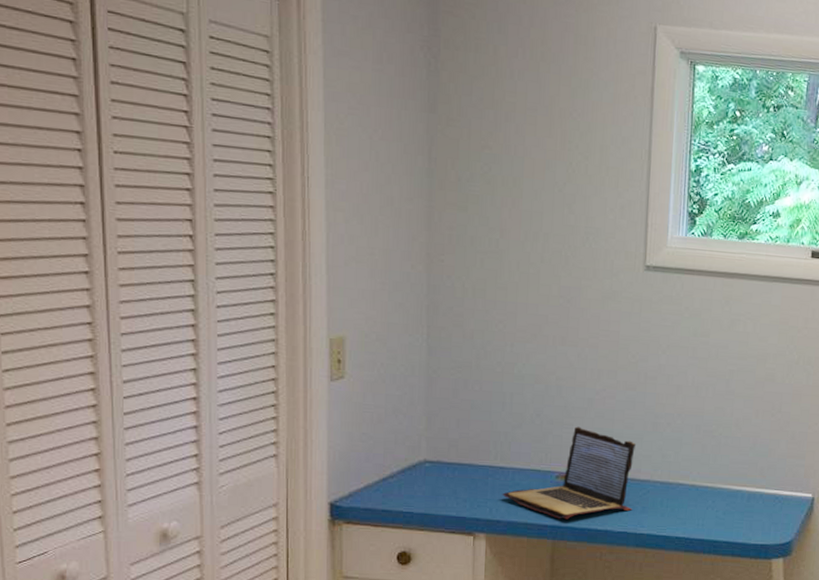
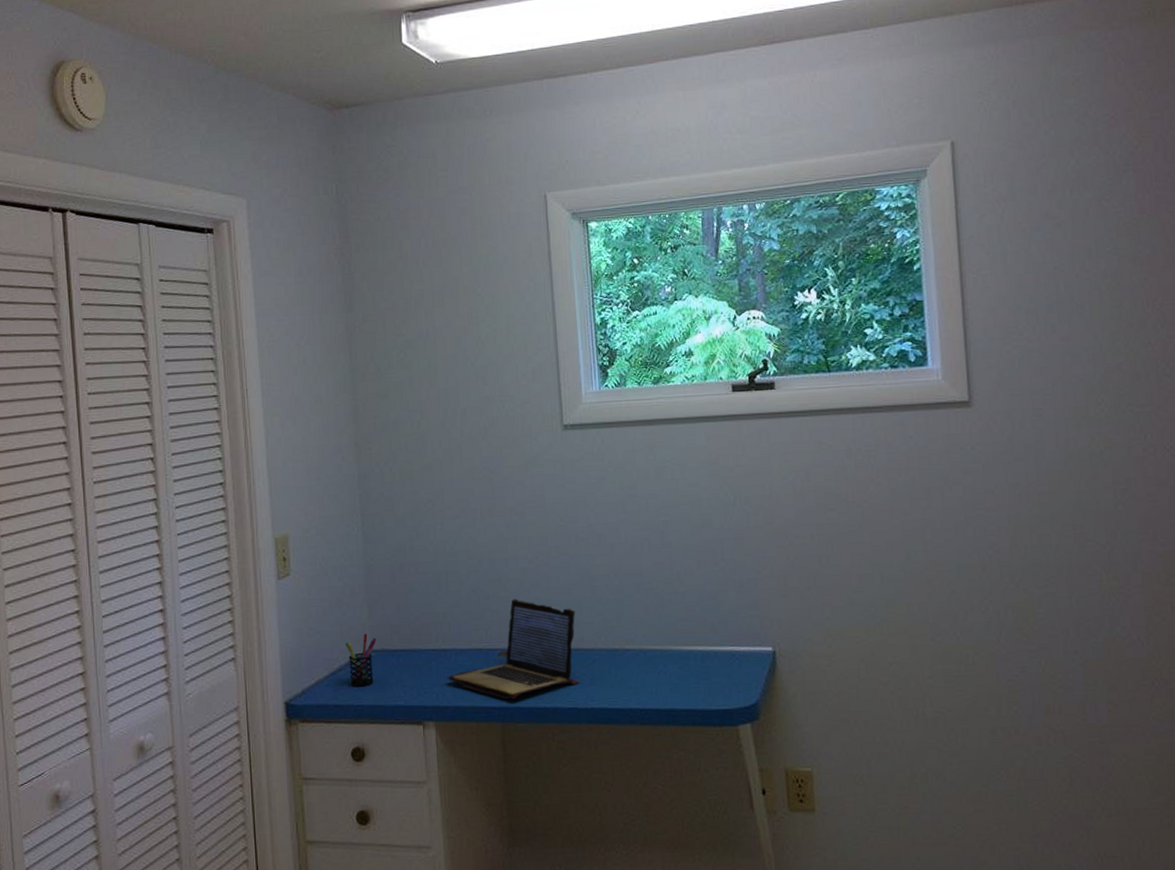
pen holder: none [400,443,433,495] -> present [346,633,377,687]

